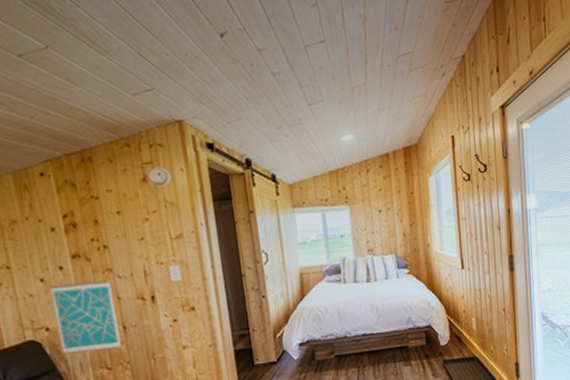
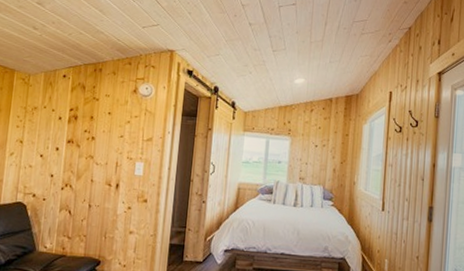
wall art: present [49,279,123,355] -> none [38,161,90,222]

